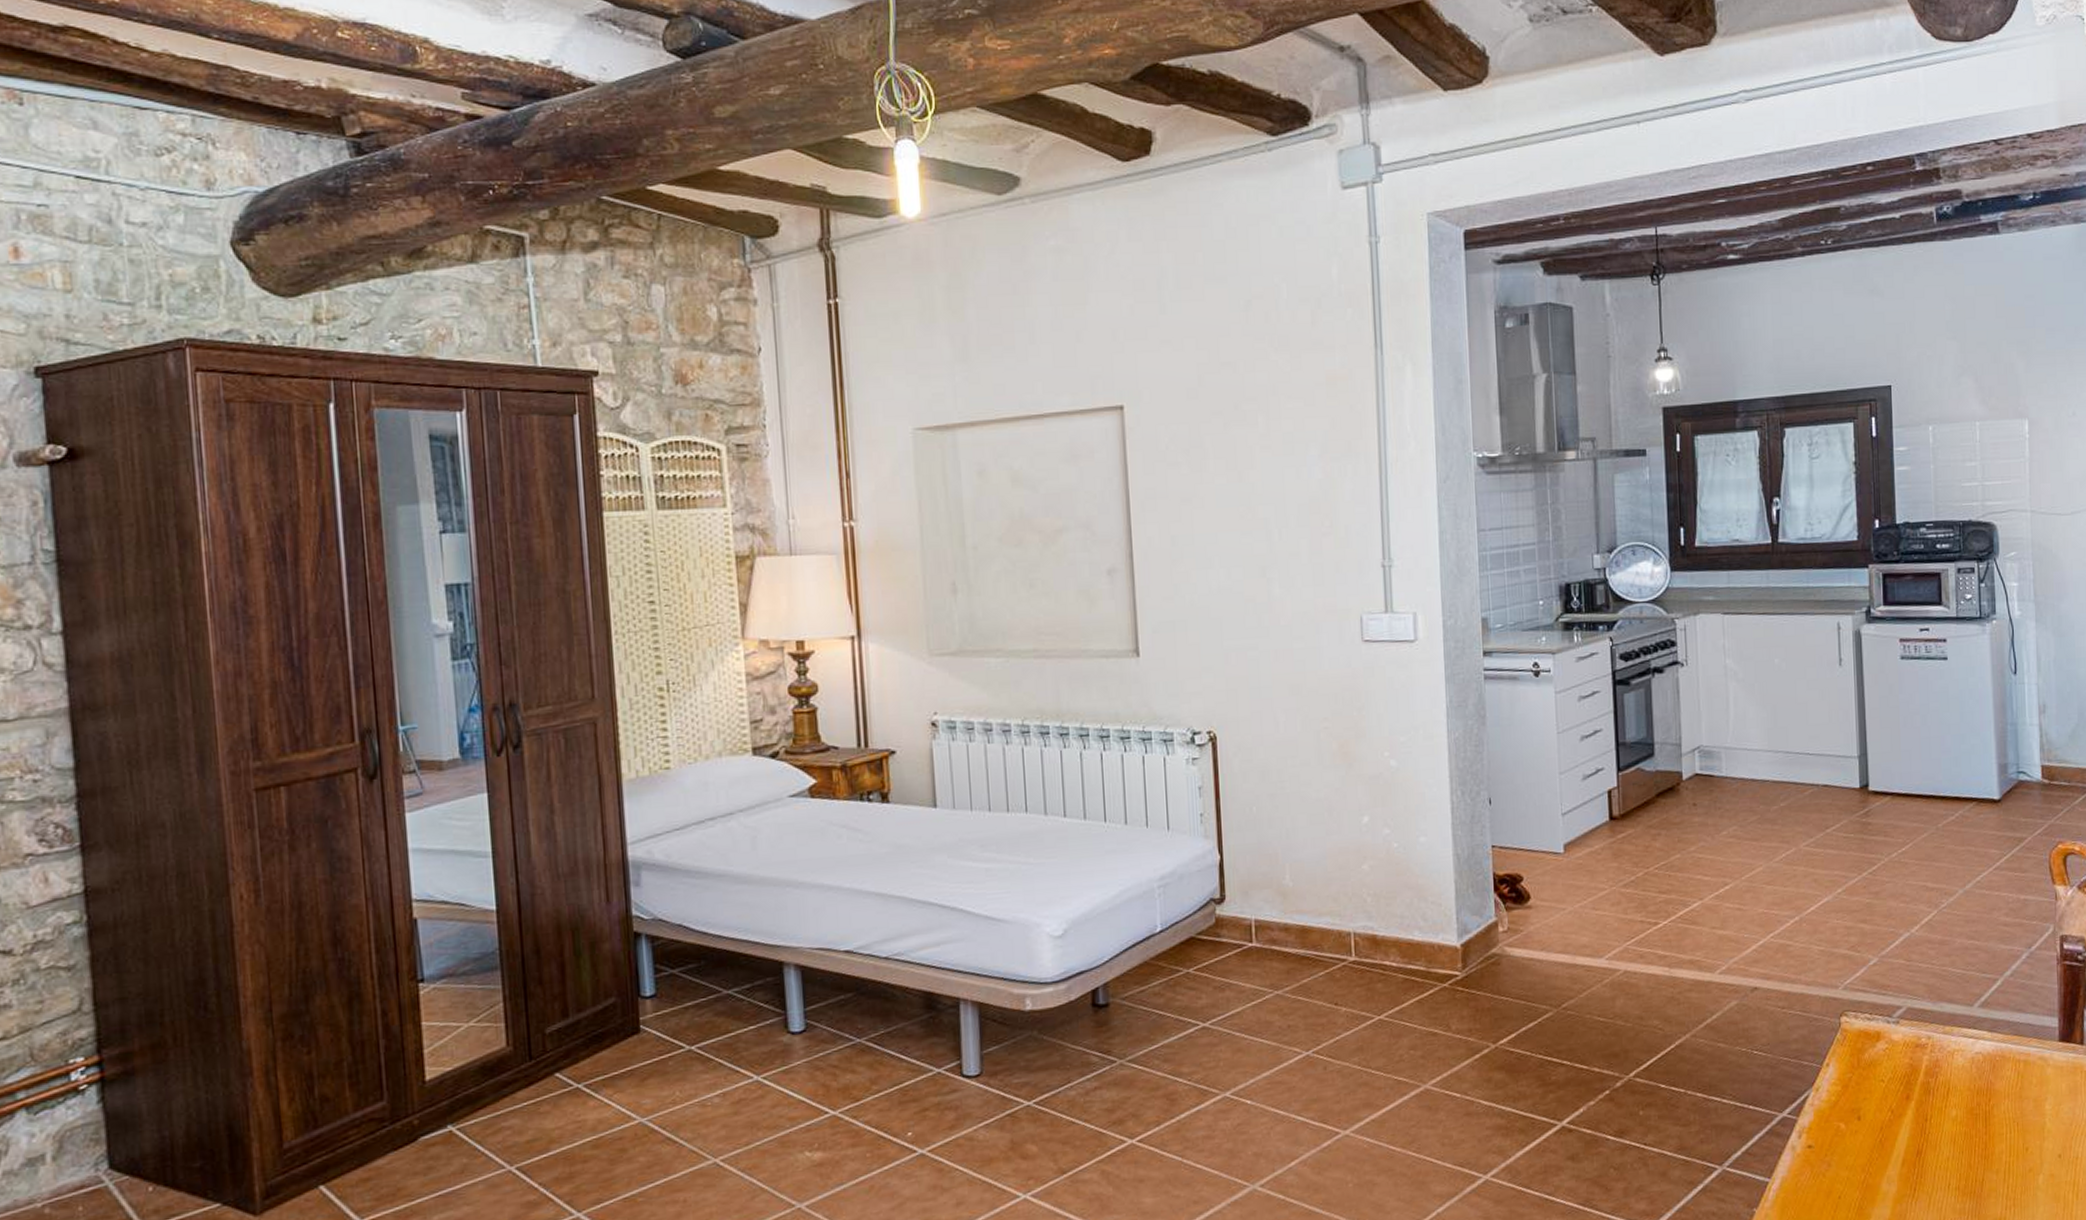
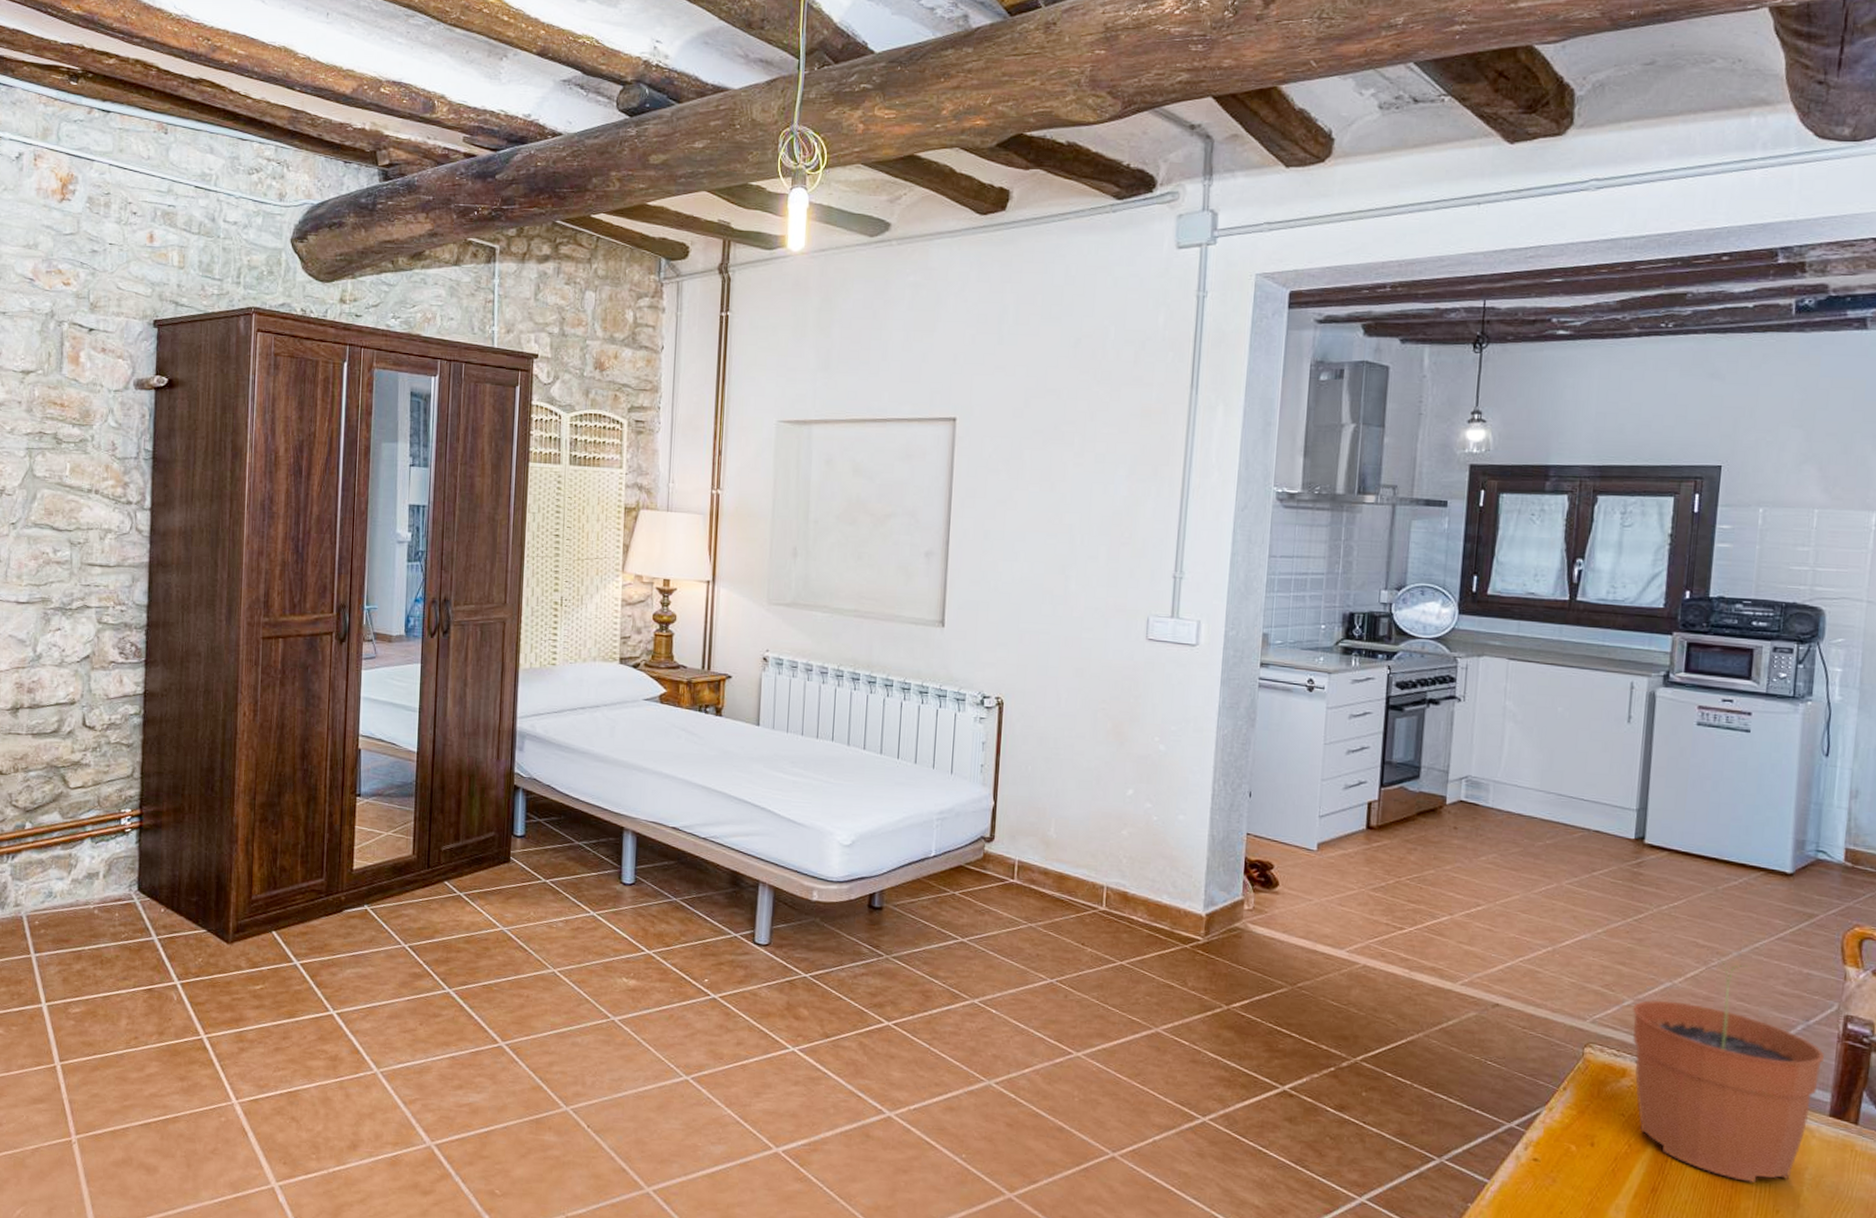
plant pot: none [1877,899,2048,1126] -> present [1632,959,1824,1184]

